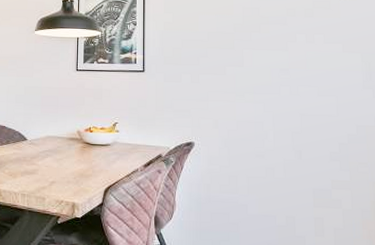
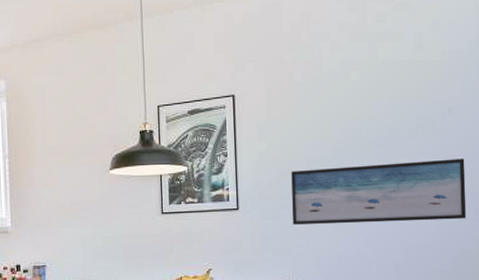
wall art: none [193,38,364,96] -> present [291,158,467,225]

